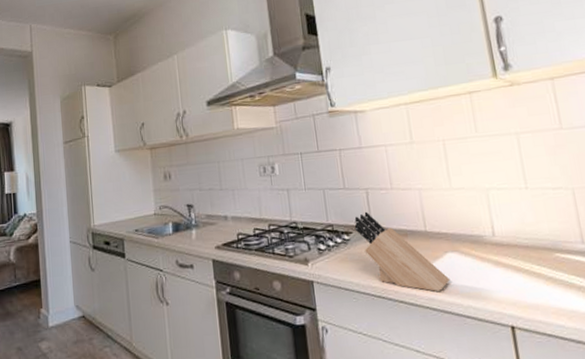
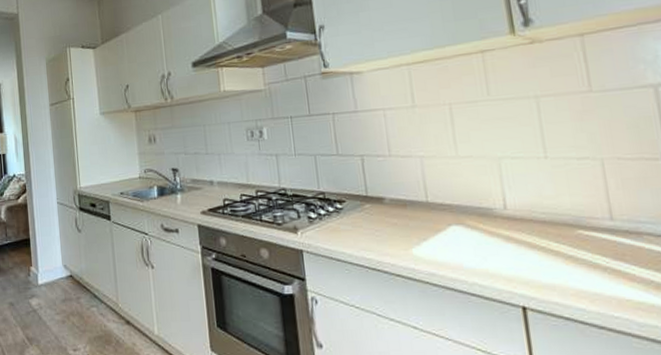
knife block: present [354,211,451,292] -> none [348,179,454,267]

